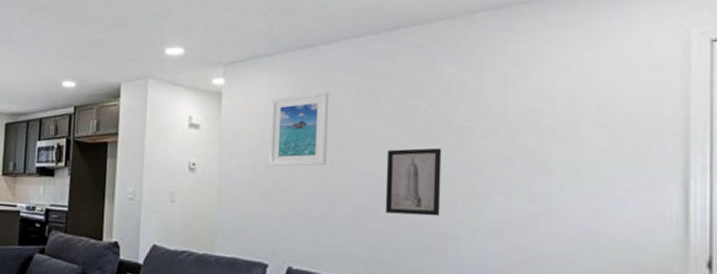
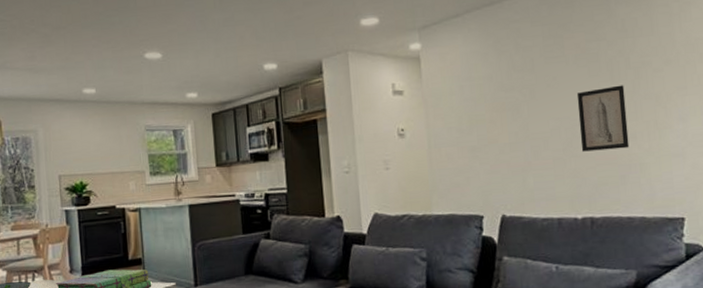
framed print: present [269,92,329,167] -> none [468,45,525,122]

